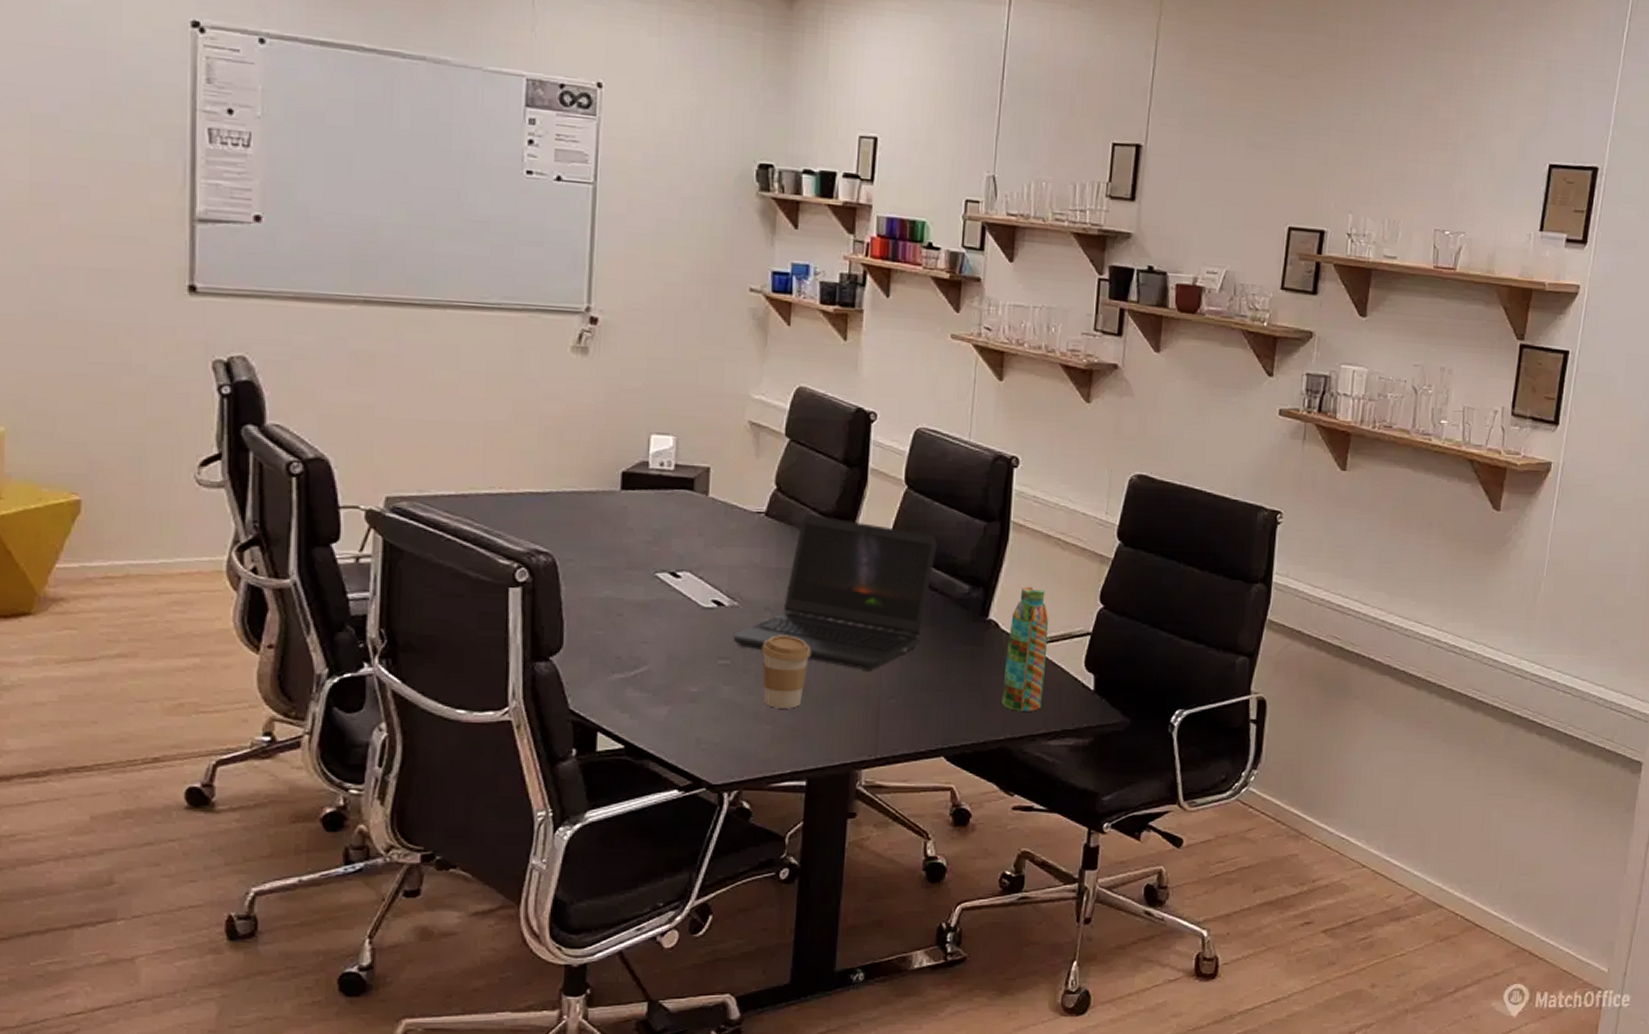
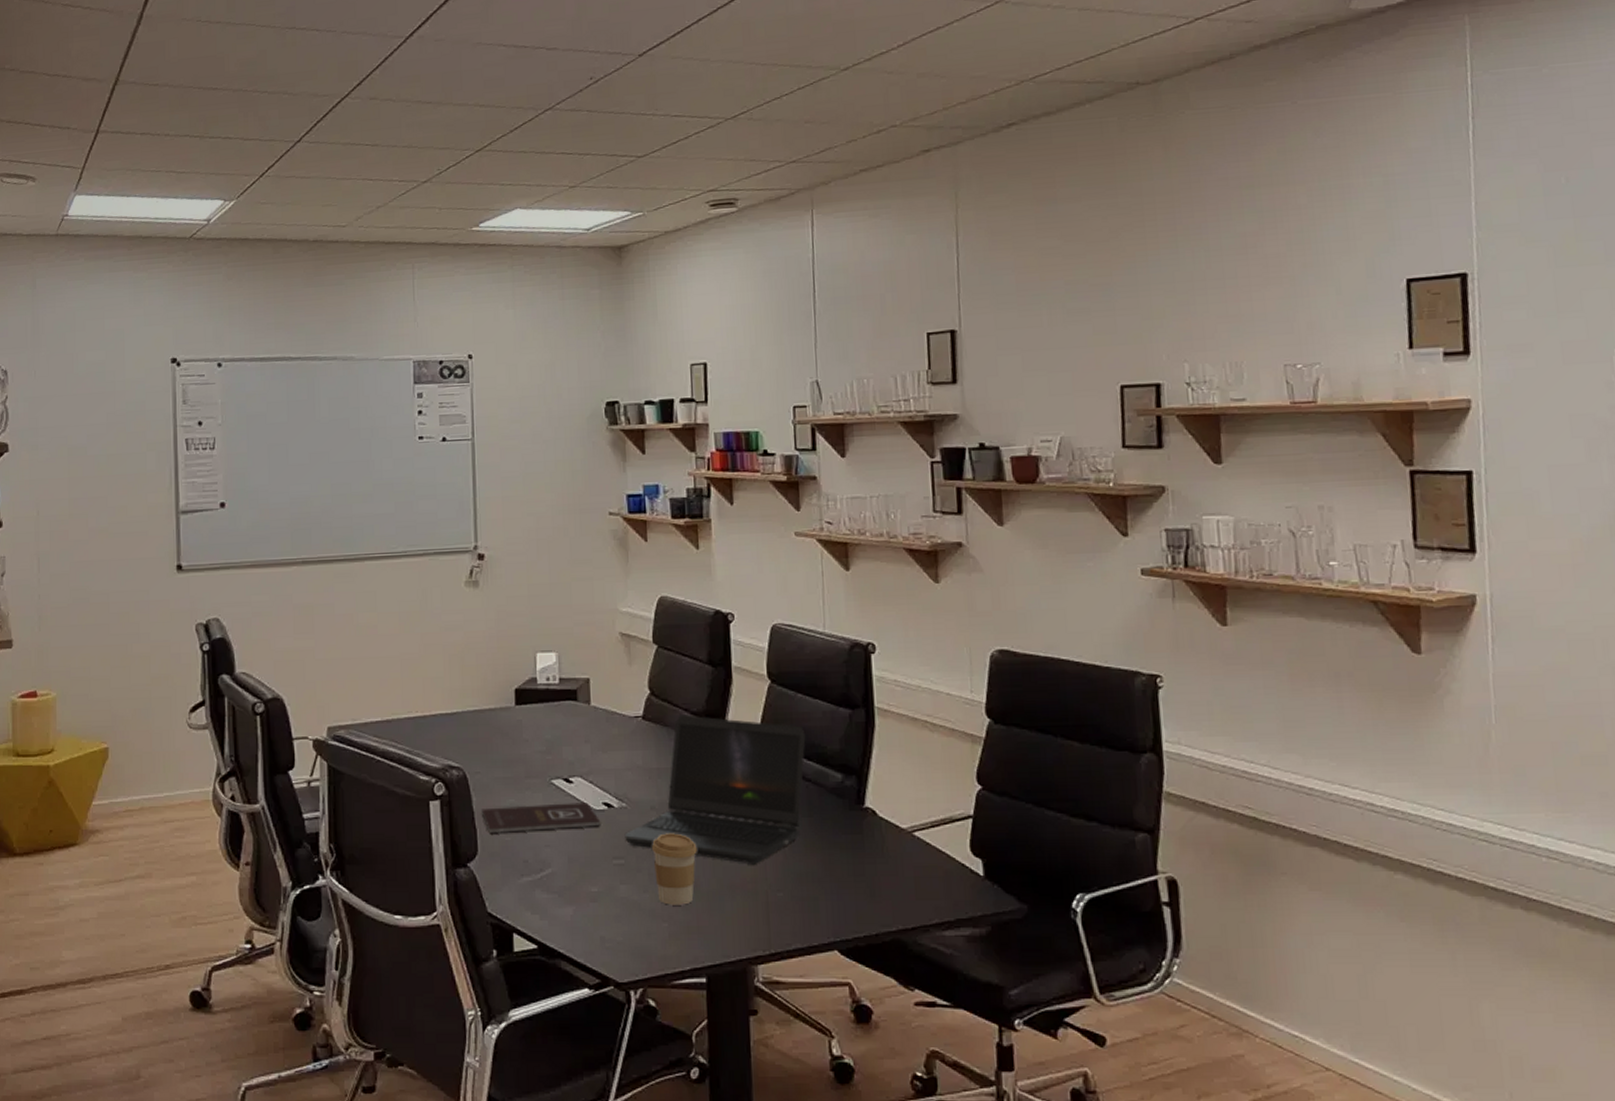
book: none [570,598,708,626] -> present [481,802,601,833]
water bottle: present [1001,586,1049,711] -> none [887,771,931,901]

